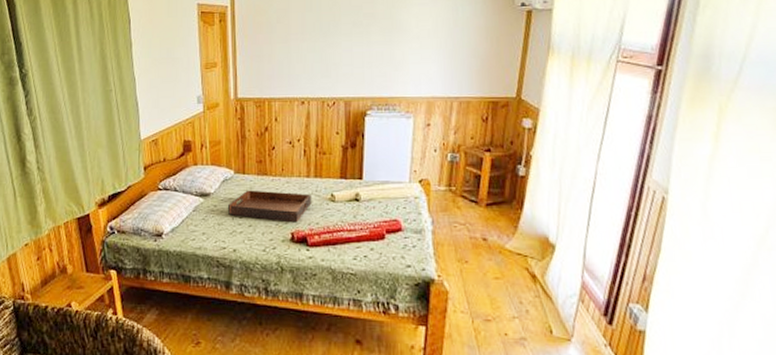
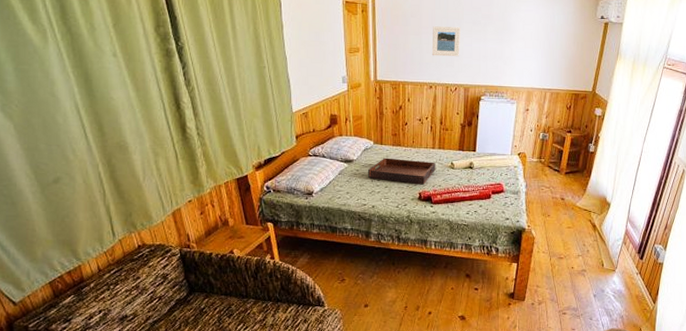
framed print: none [302,30,338,66] -> present [431,26,460,57]

